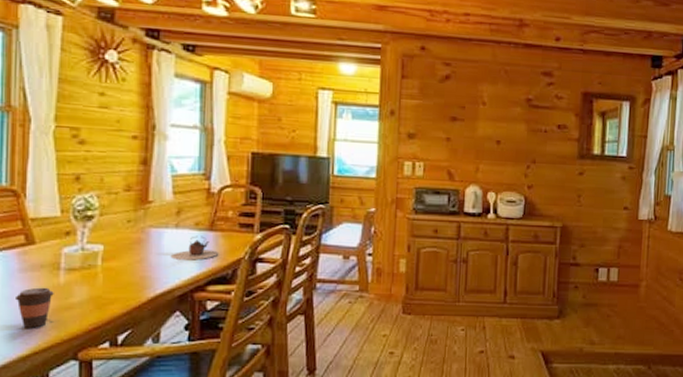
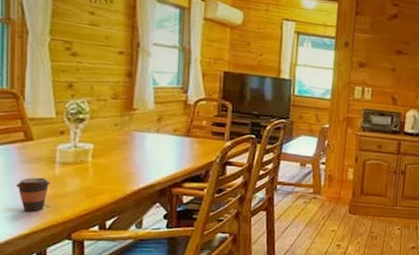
teapot: present [170,235,218,260] -> none [152,140,193,161]

